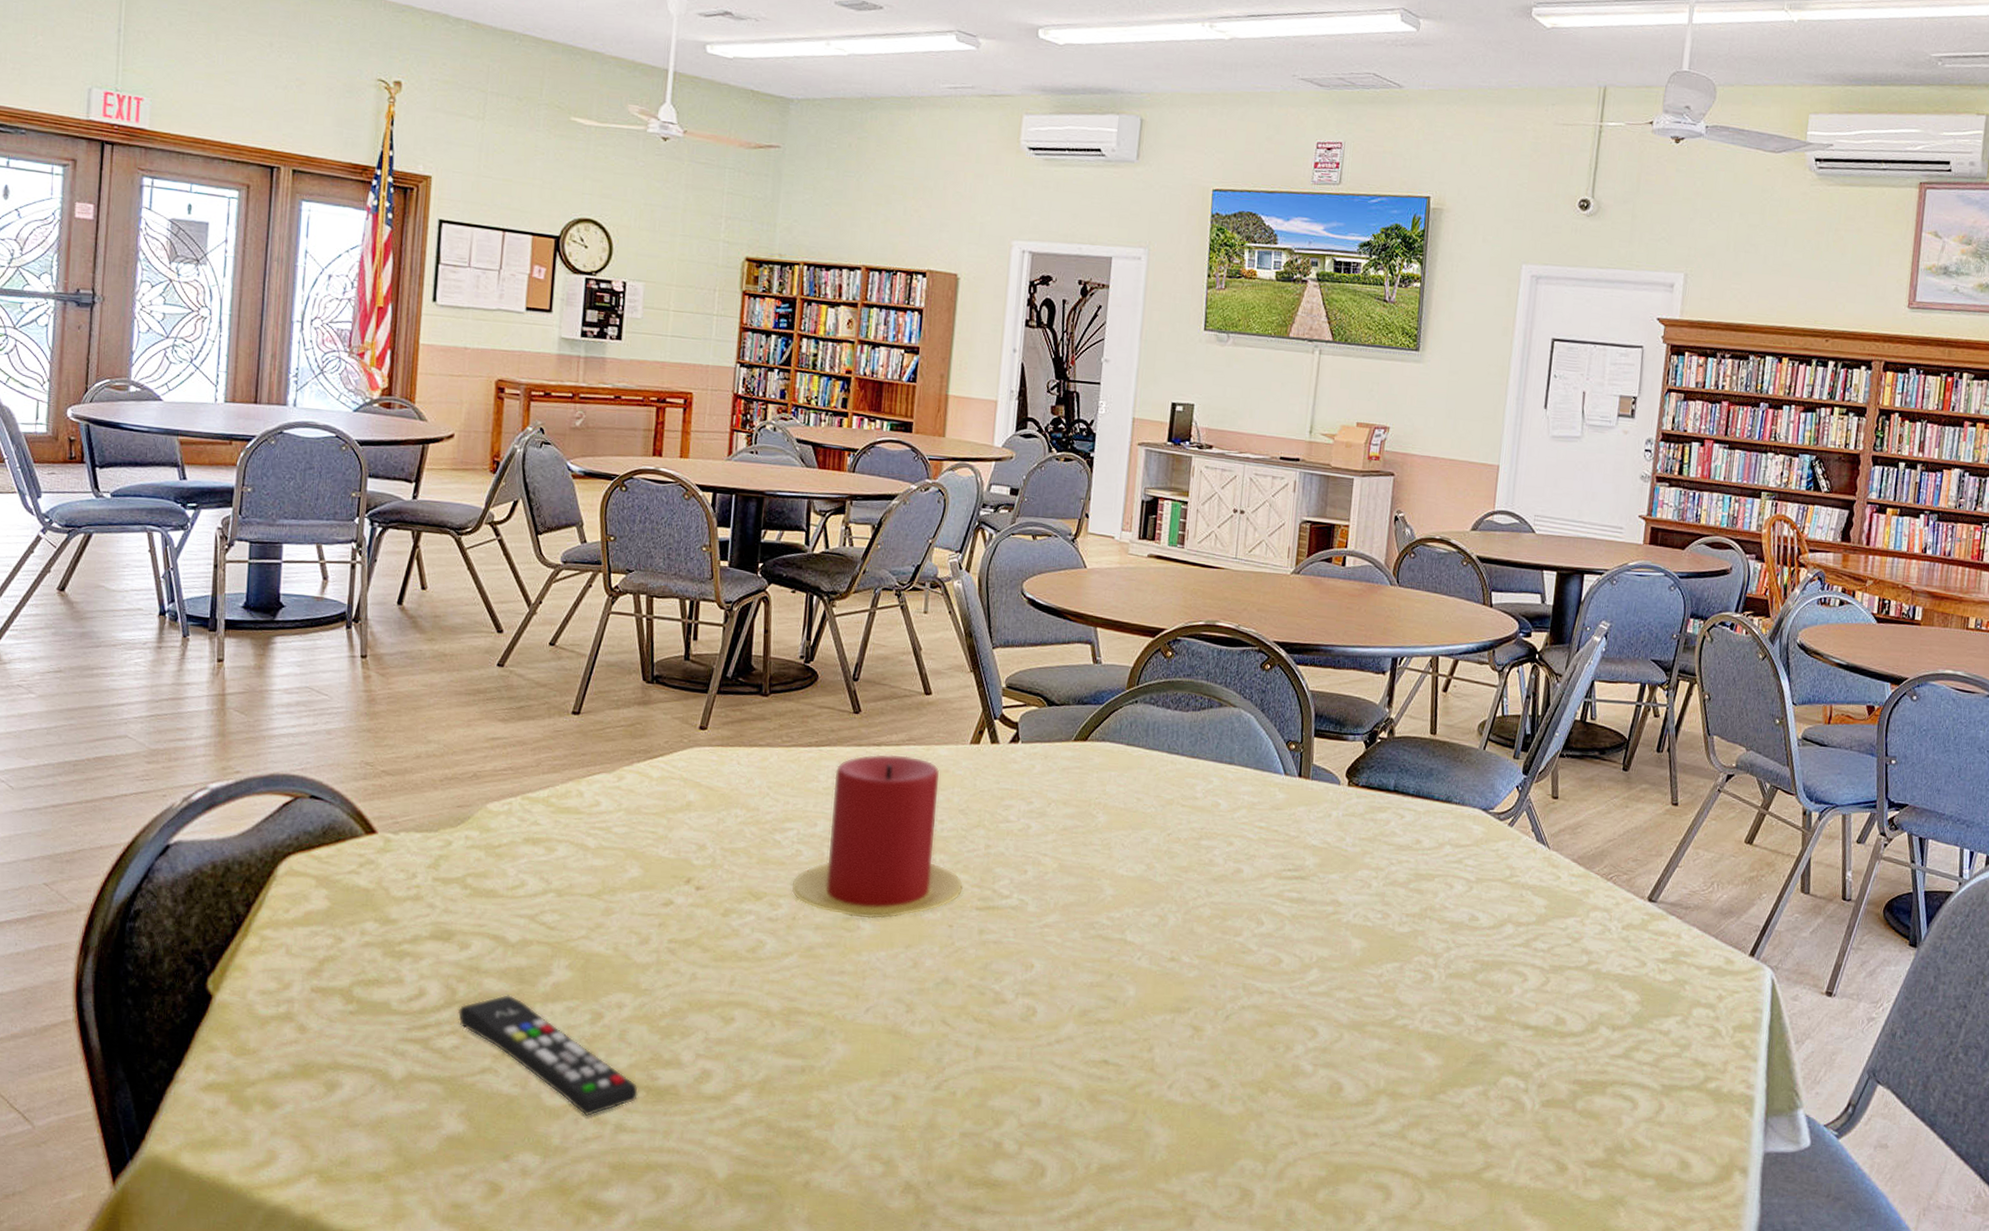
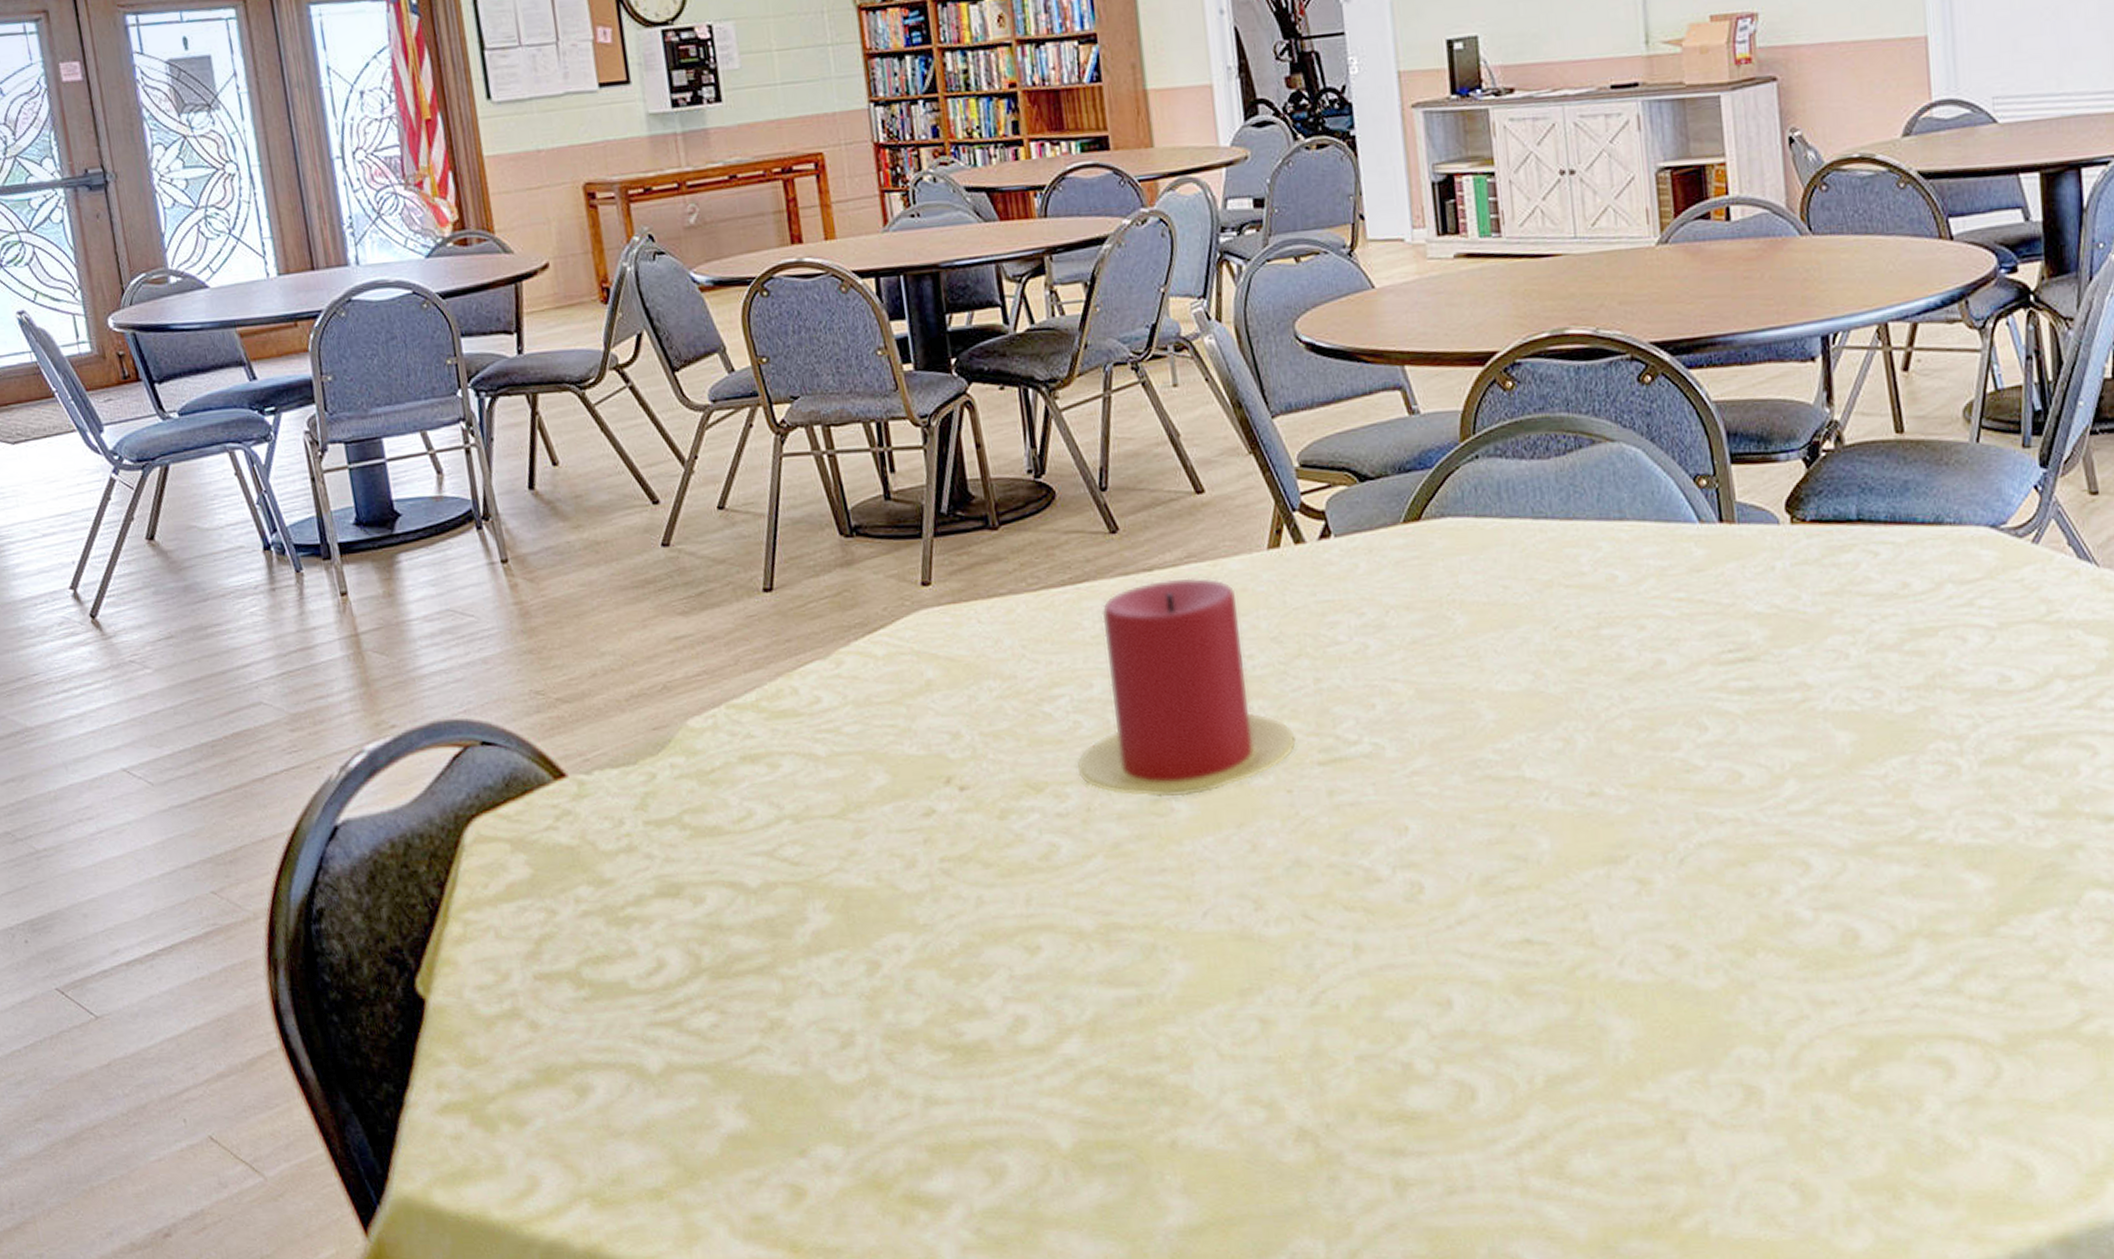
remote control: present [457,995,639,1117] -> none [707,953,944,1092]

